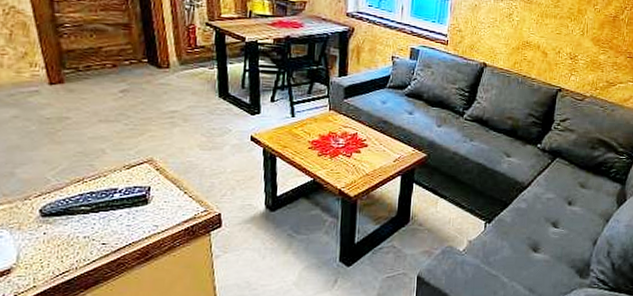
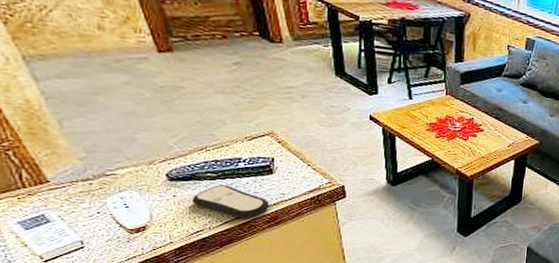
remote control: none [61,219,141,256] -> present [191,185,269,219]

